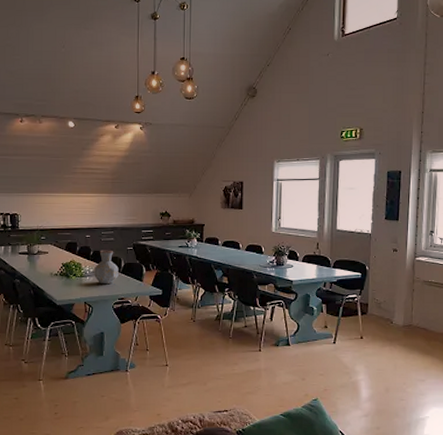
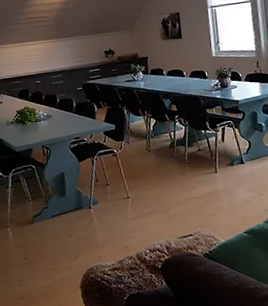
vase: present [94,250,119,284] -> none [48,92,72,126]

